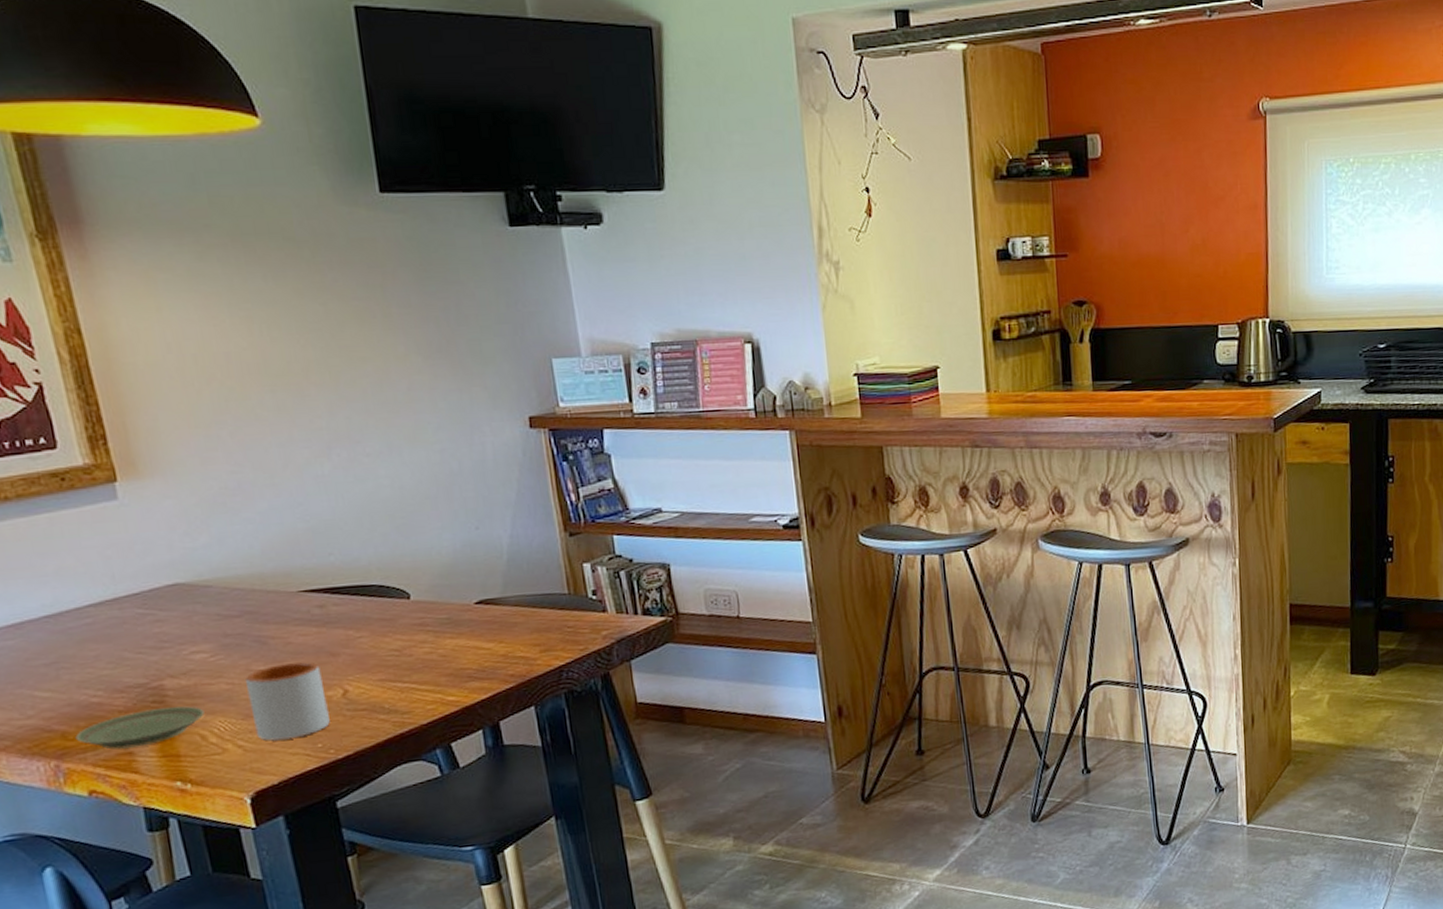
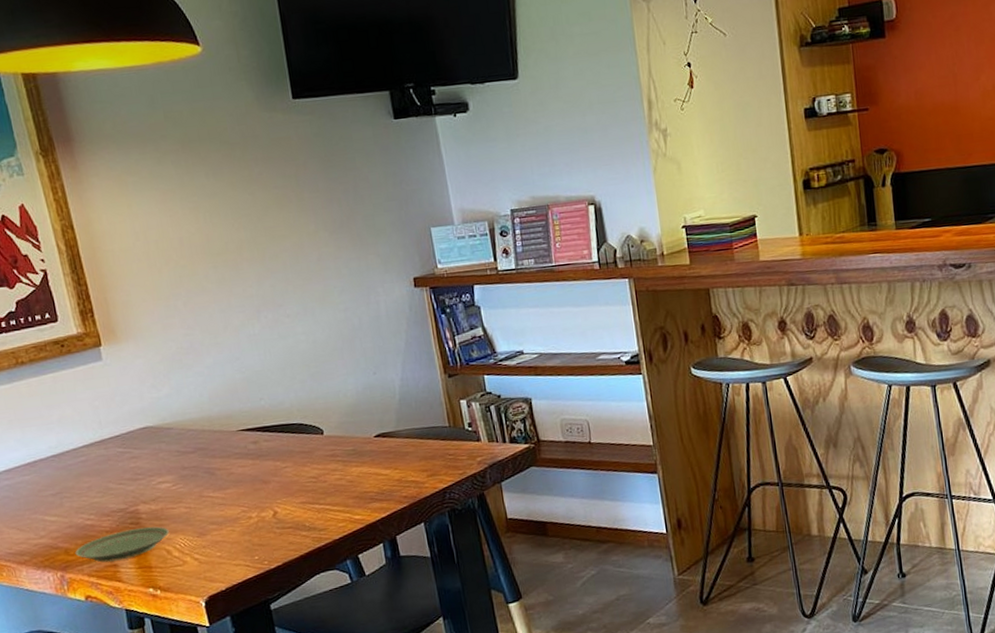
mug: present [246,662,330,741] -> none [199,488,264,555]

